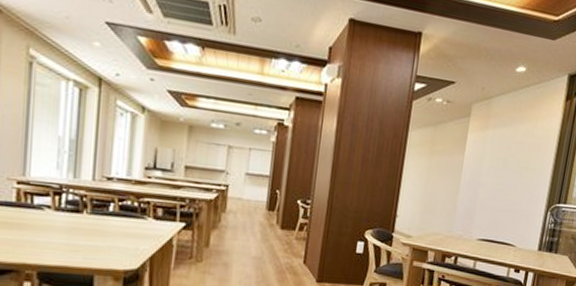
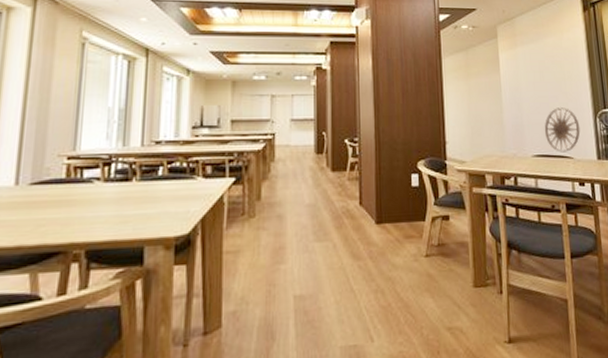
wall art: none [494,196,530,240] -> present [544,108,580,152]

